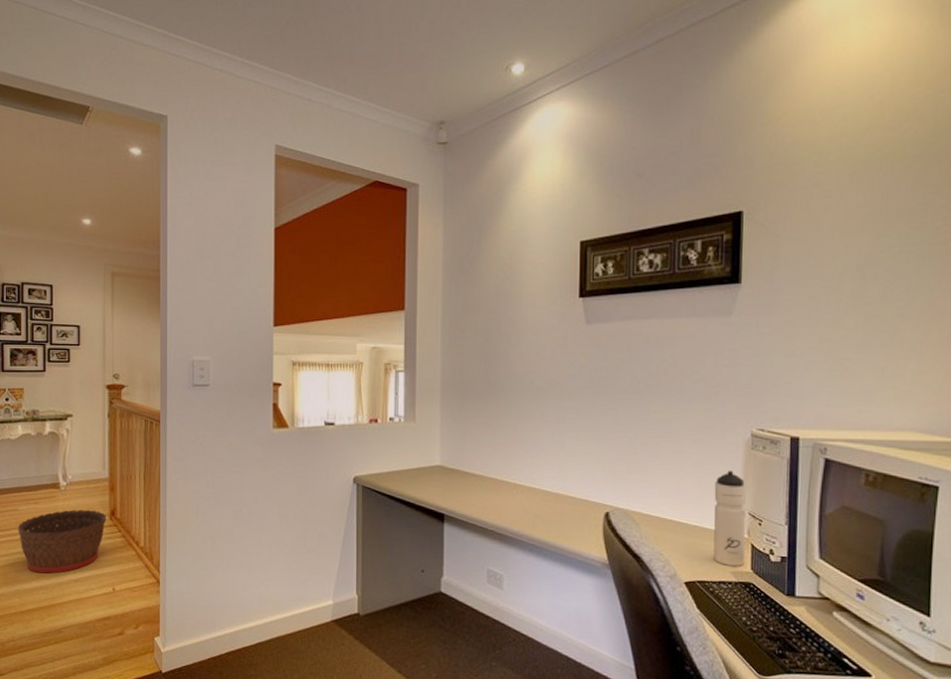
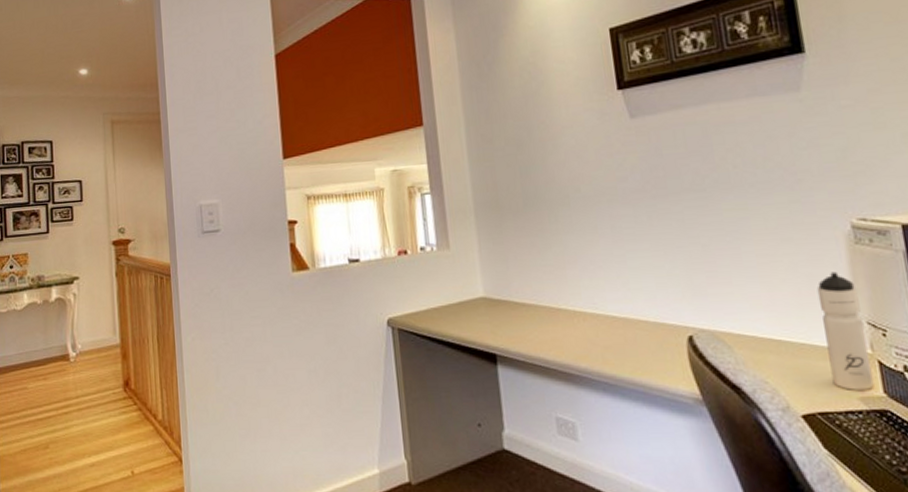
basket: present [17,509,107,574] -> none [27,381,121,459]

